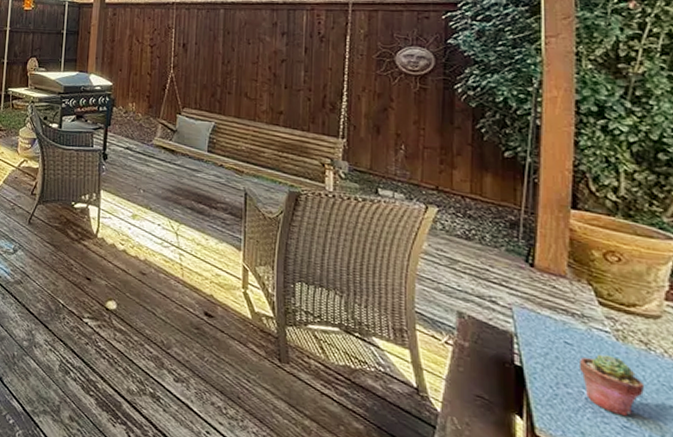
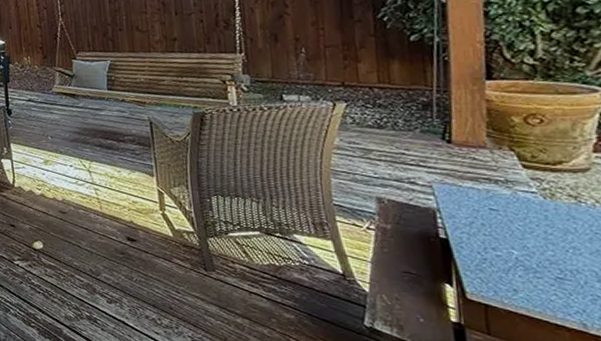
potted succulent: present [580,354,645,417] -> none [507,214,578,269]

